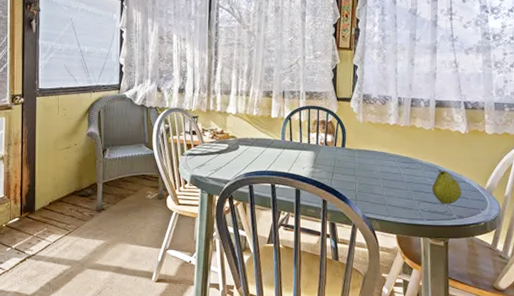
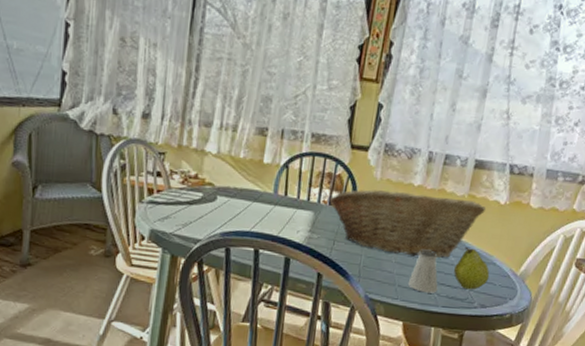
fruit basket: none [325,131,450,181] -> present [329,190,486,258]
saltshaker: none [396,174,421,209] -> present [407,249,438,294]

